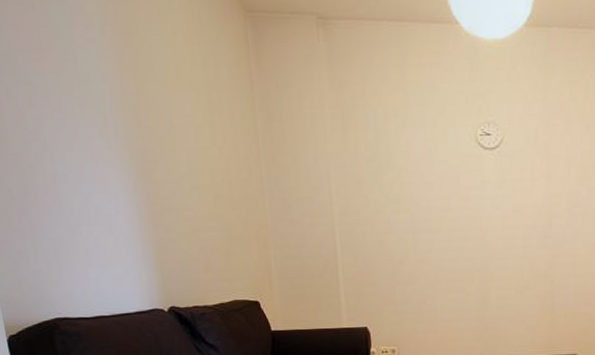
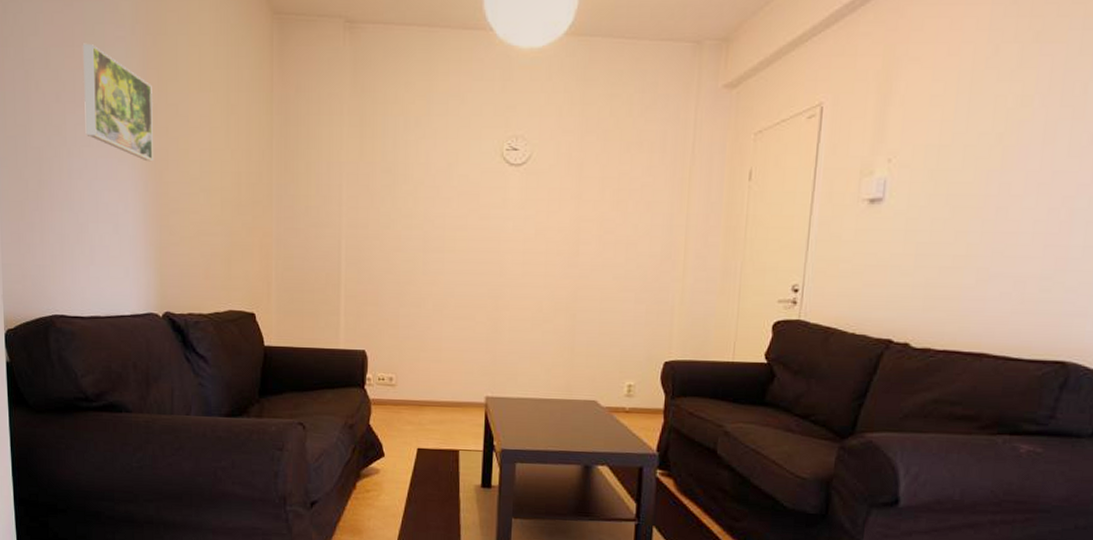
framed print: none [50,46,140,163] -> present [82,43,153,162]

